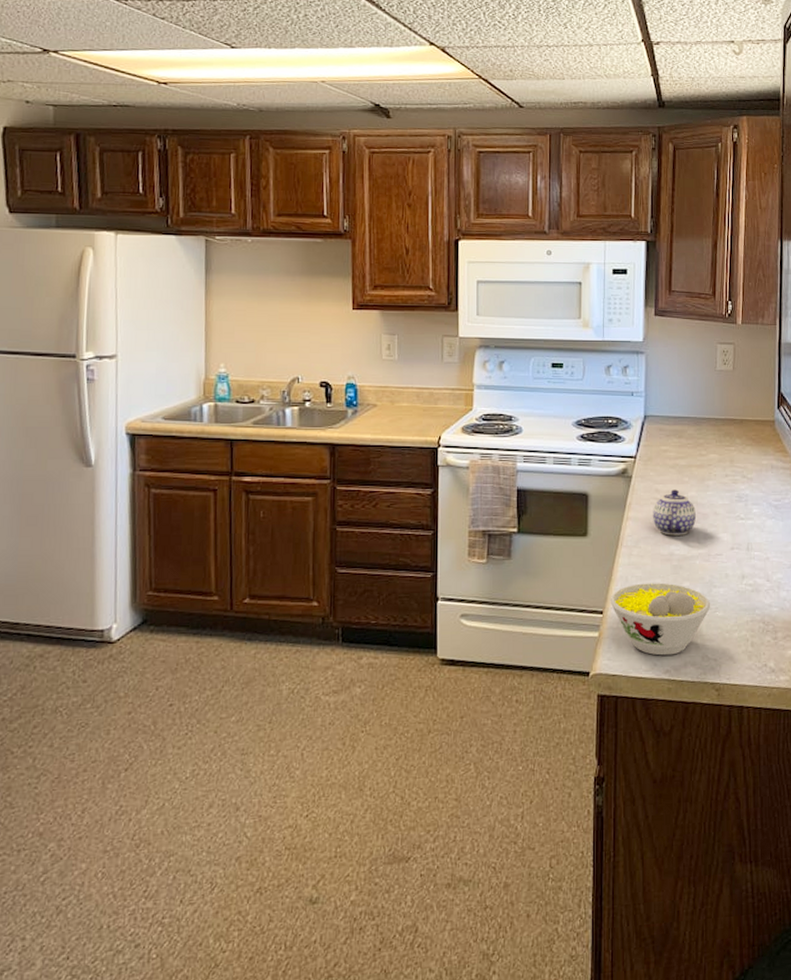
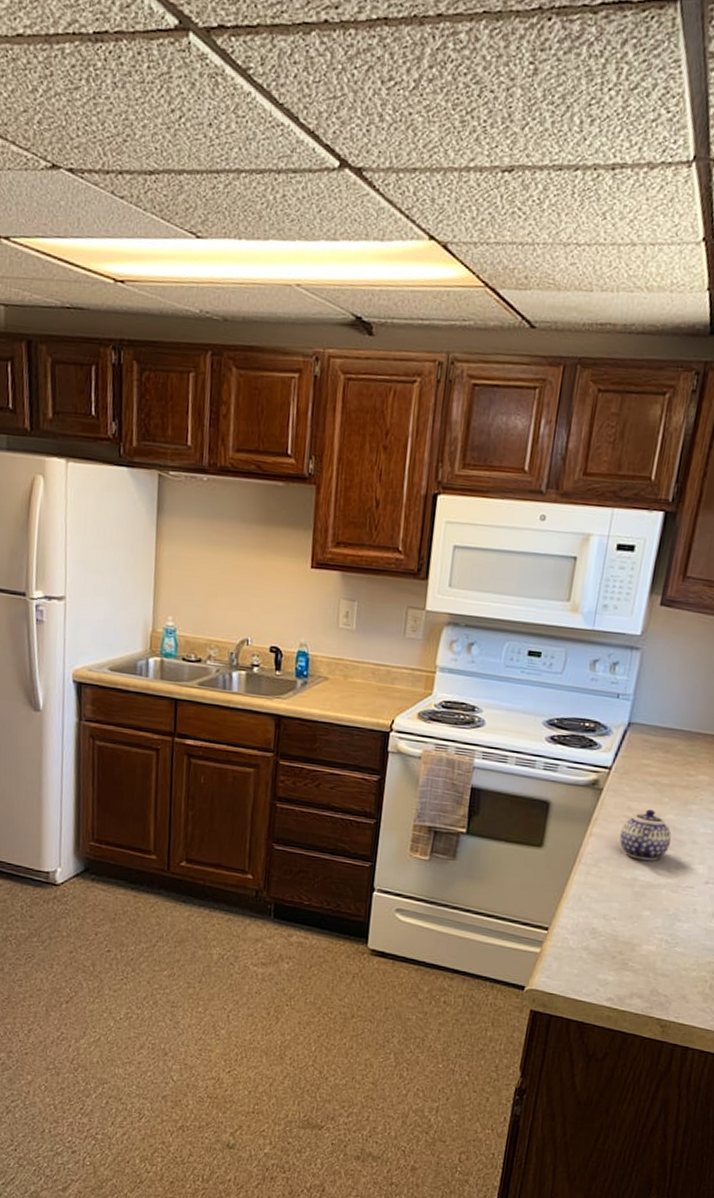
bowl: present [610,583,711,656] -> none [557,904,672,984]

